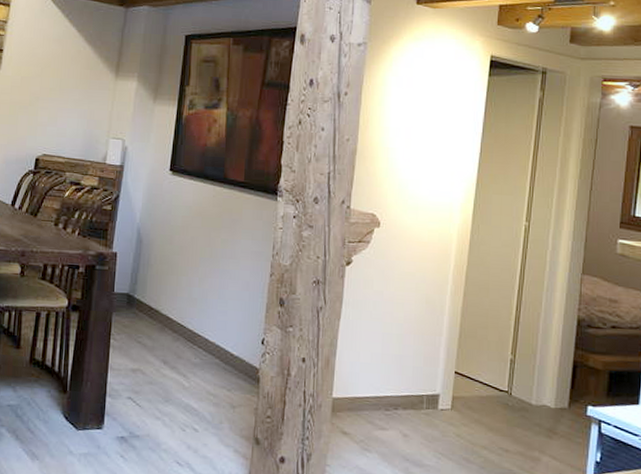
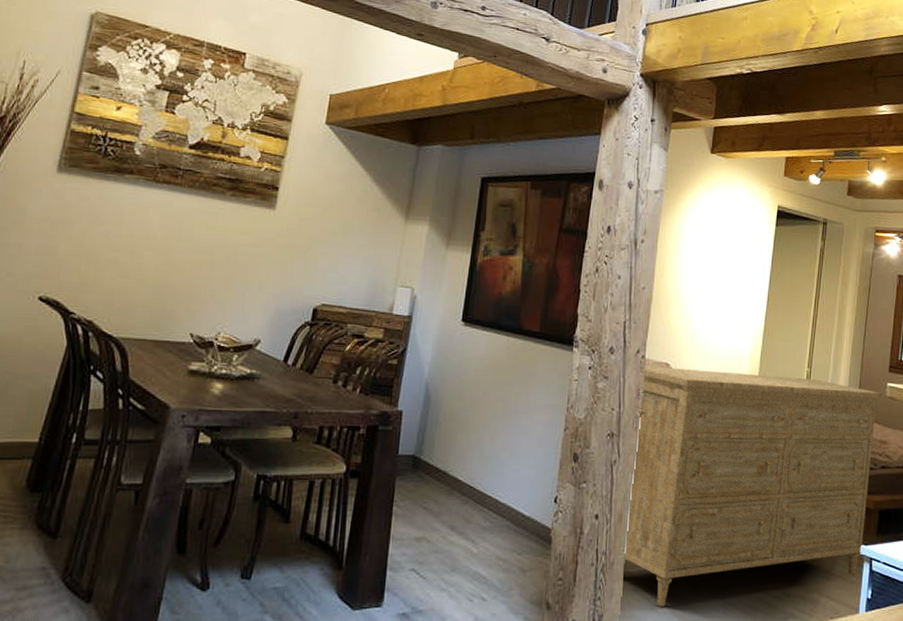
dresser: none [330,218,612,451] -> present [622,367,883,606]

